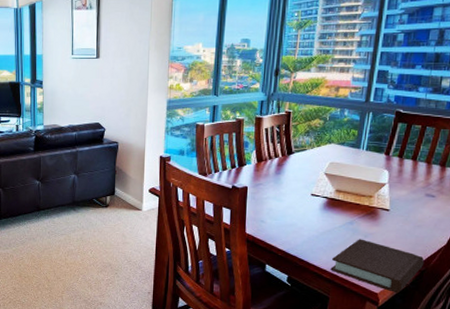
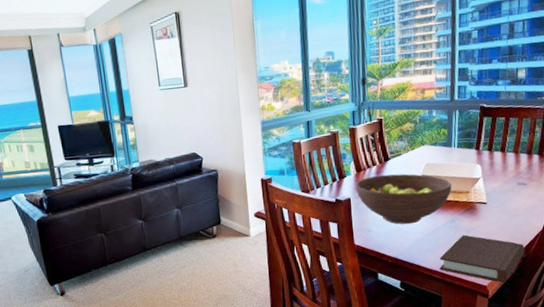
fruit bowl: none [254,167,355,221] -> present [355,173,452,225]

